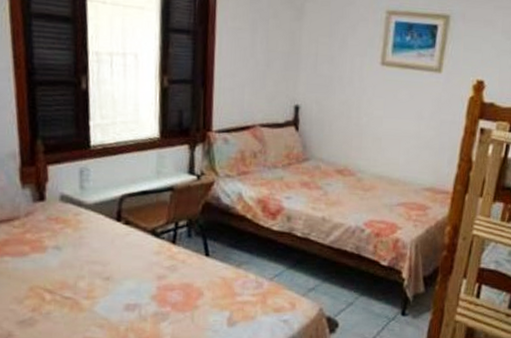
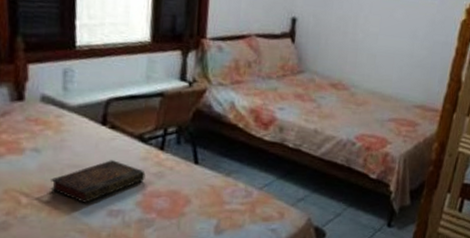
book: none [71,255,159,298] -> present [50,160,146,203]

